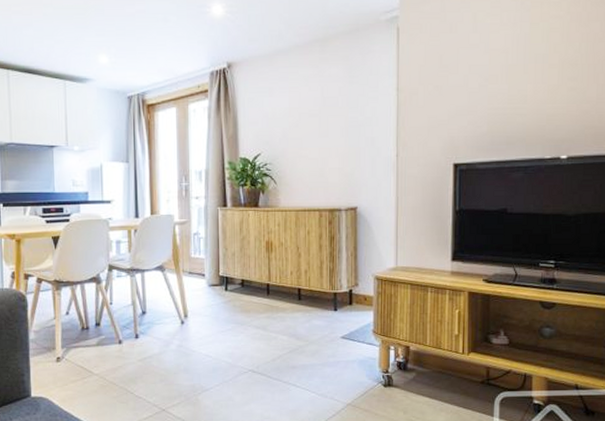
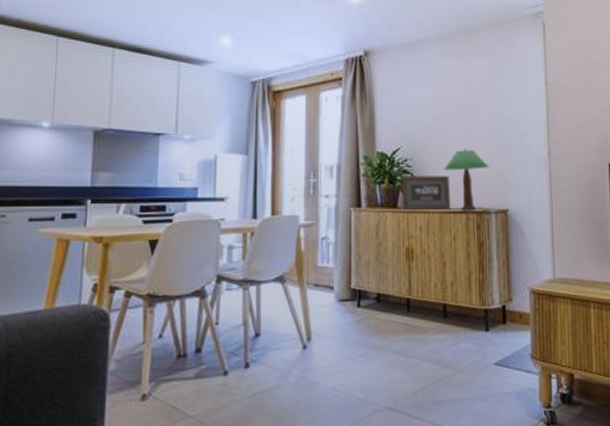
picture frame: none [263,178,306,210] -> present [402,176,451,211]
table lamp: none [300,153,342,209] -> present [444,149,490,211]

